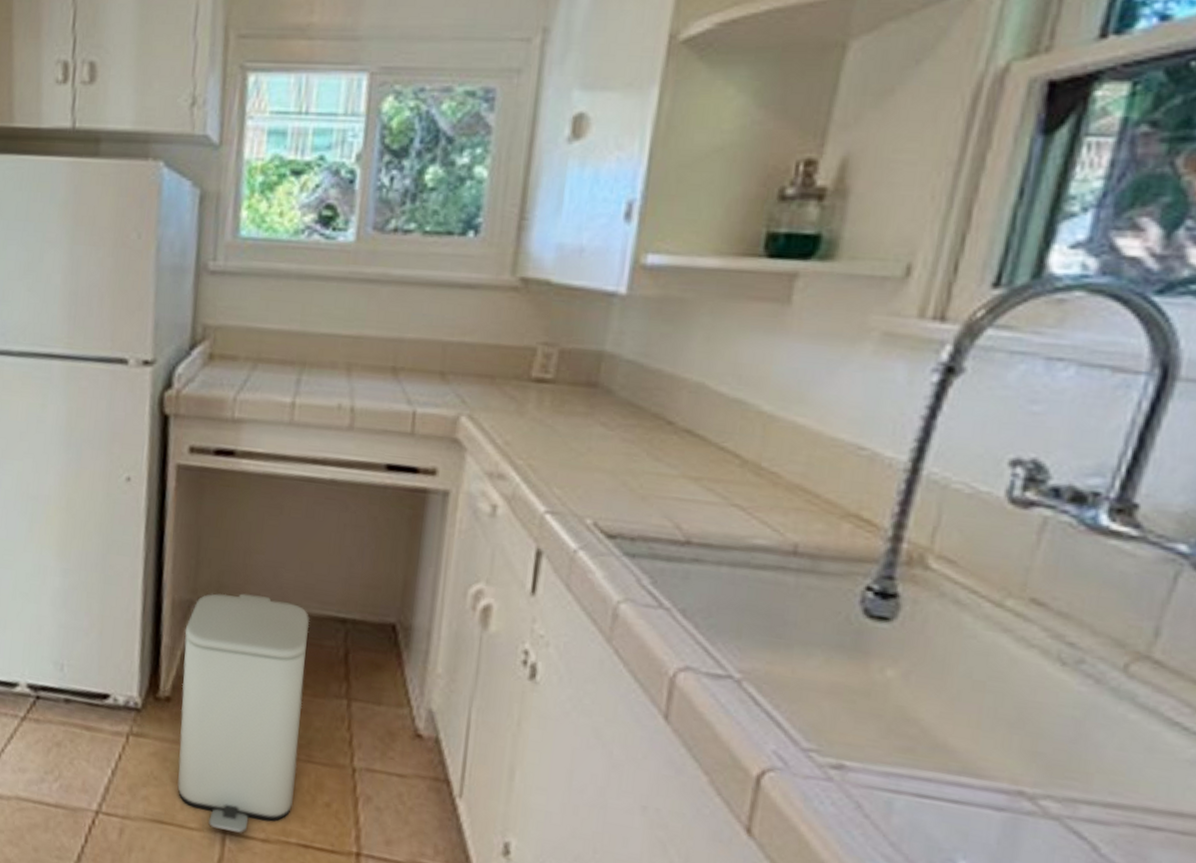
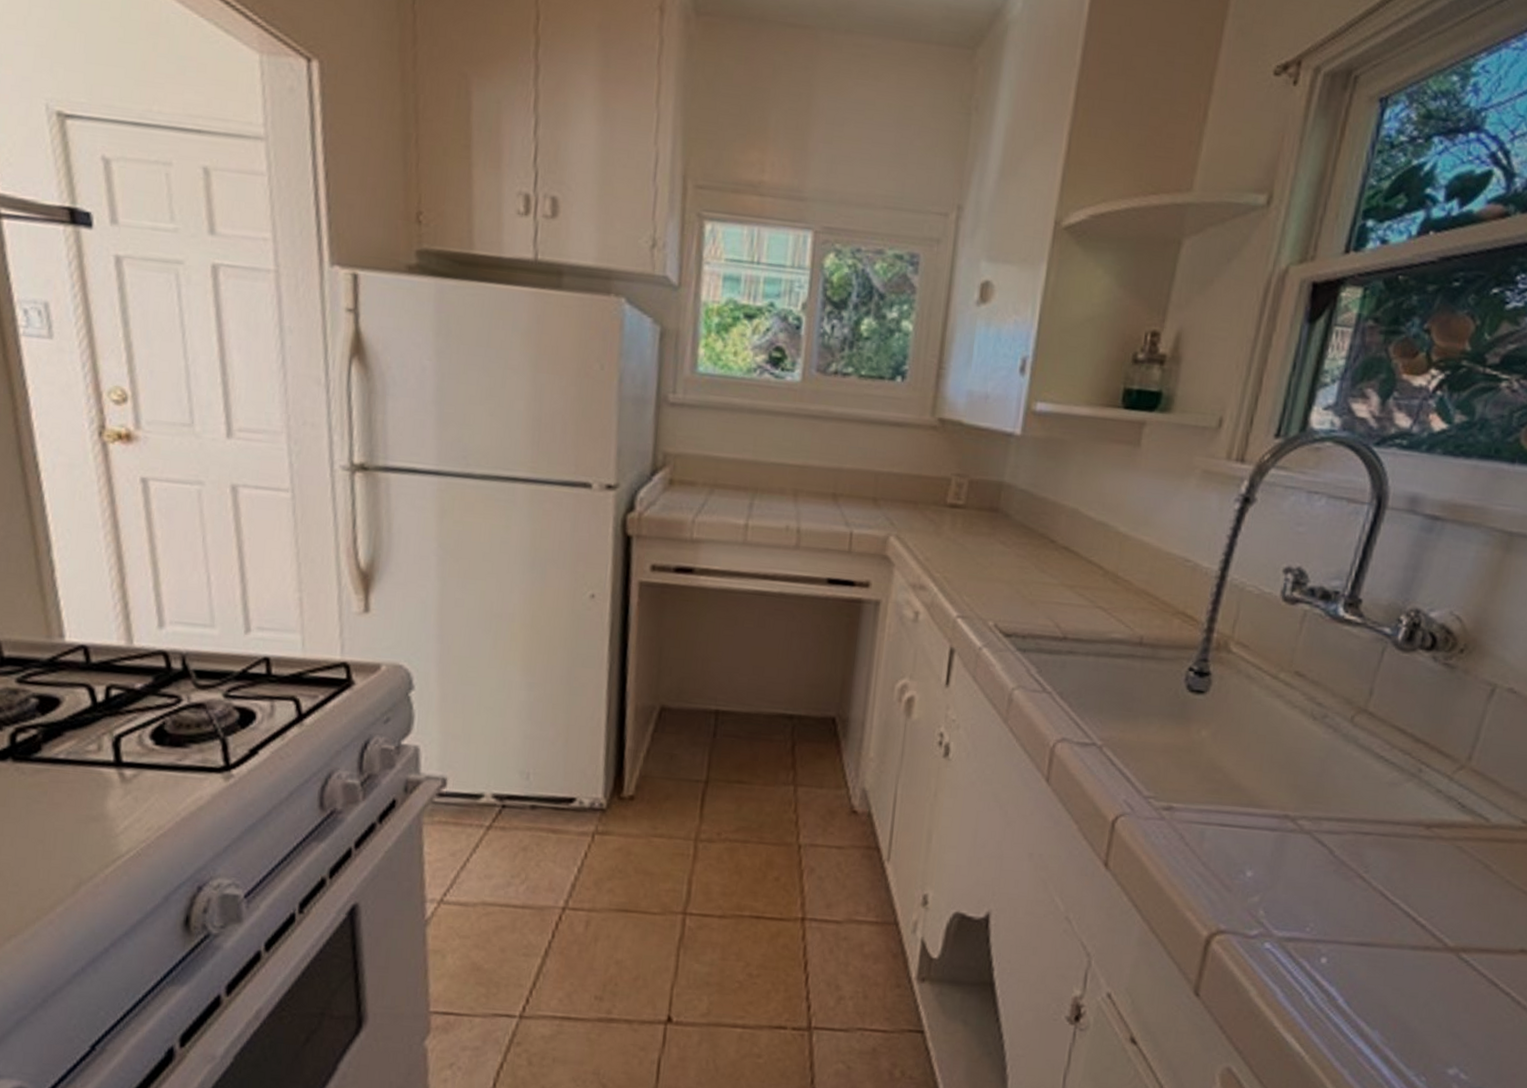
pedal bin: present [177,593,310,834] -> none [641,697,762,913]

